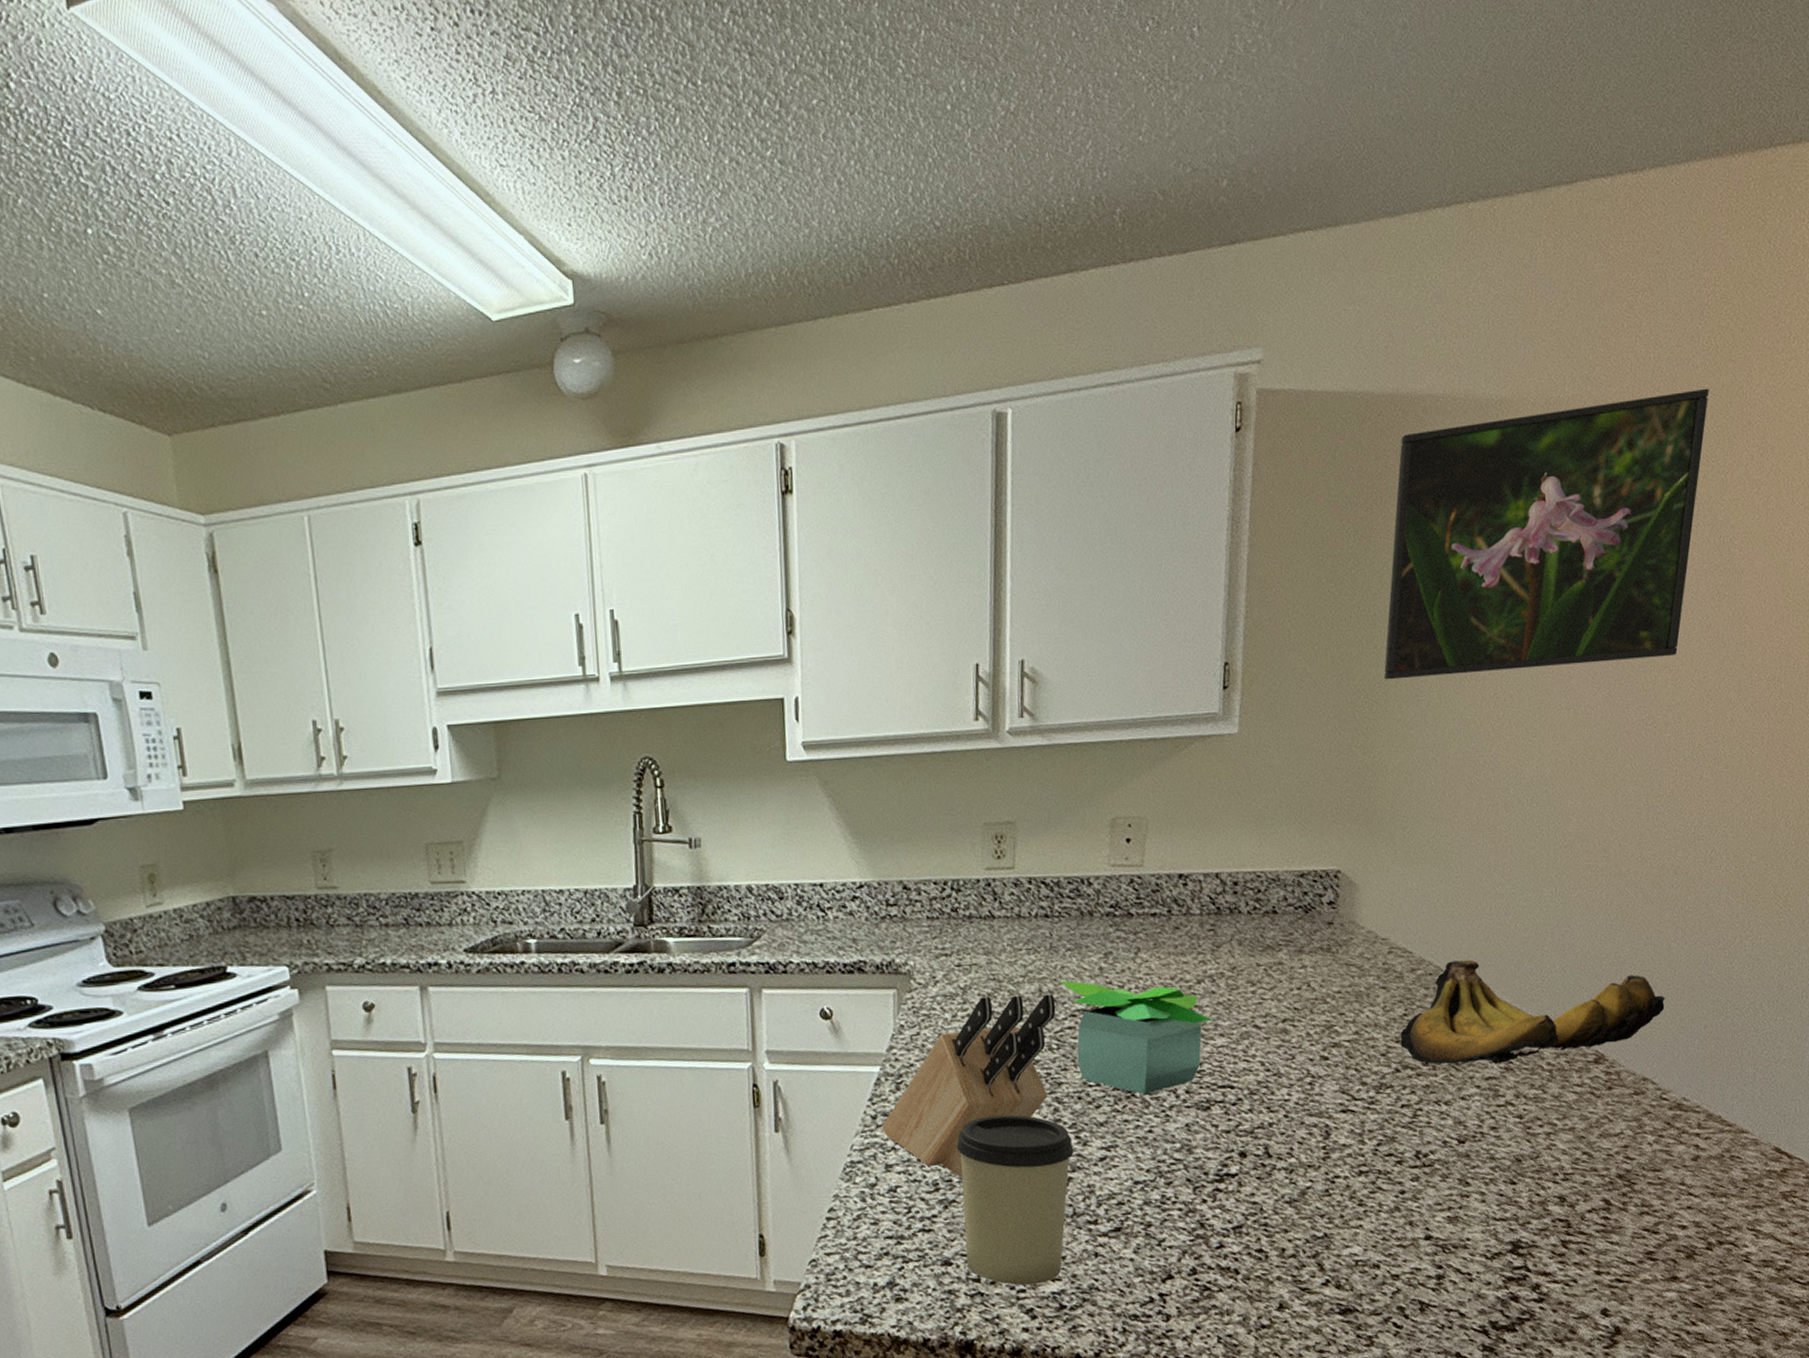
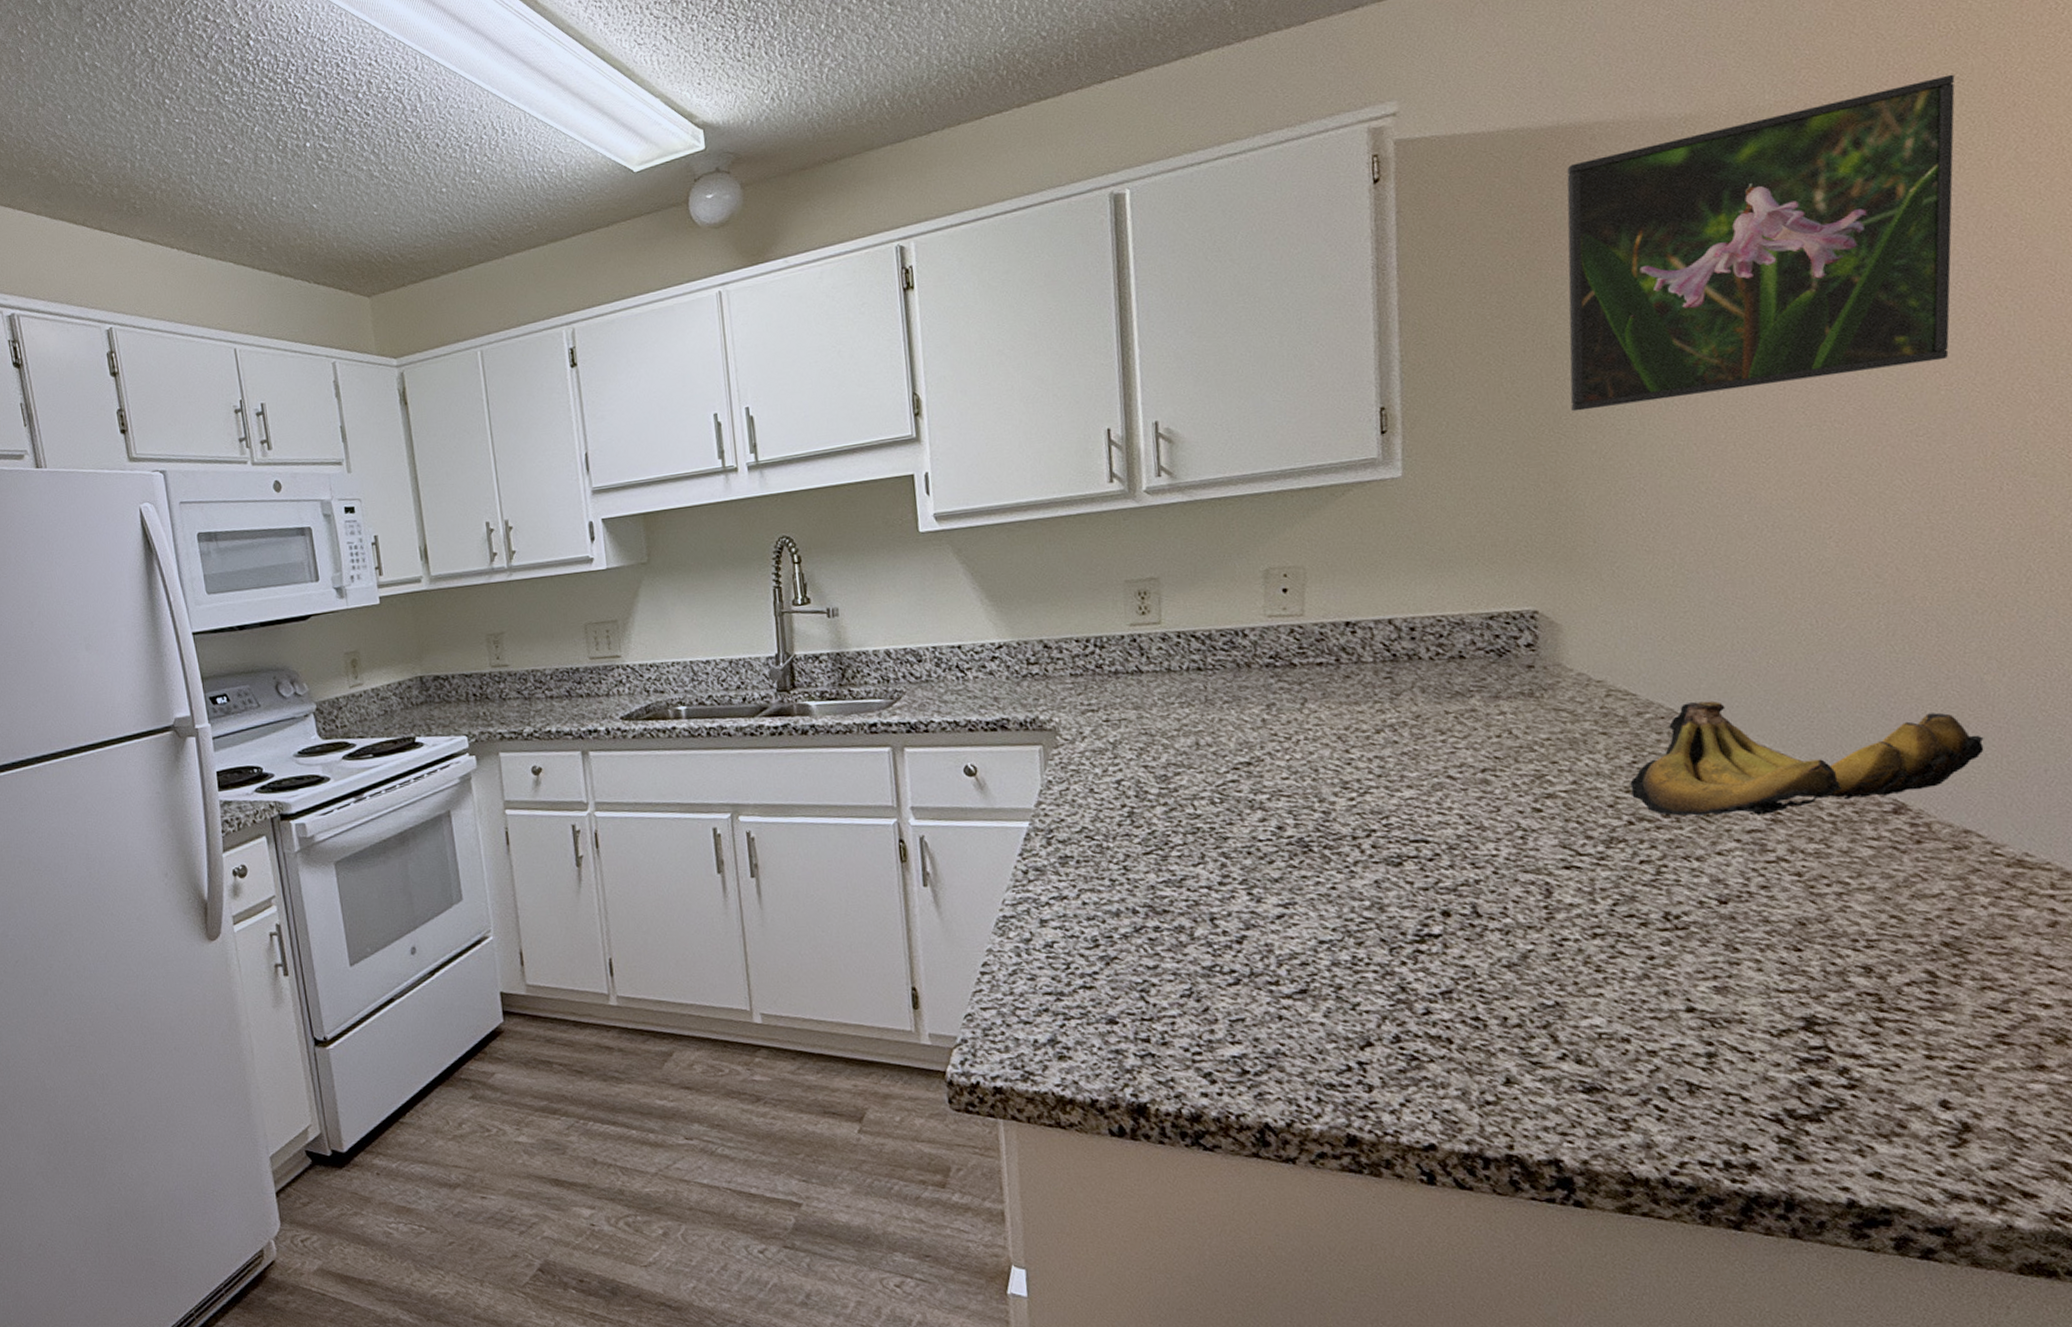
knife block: present [882,994,1056,1179] -> none [1034,747,1217,936]
cup: present [956,1114,1074,1286] -> none [1115,870,1247,1048]
potted plant: present [1060,980,1212,1095] -> none [1218,733,1397,850]

